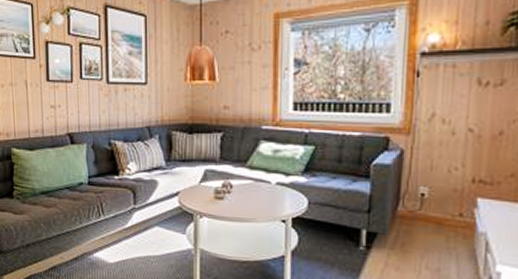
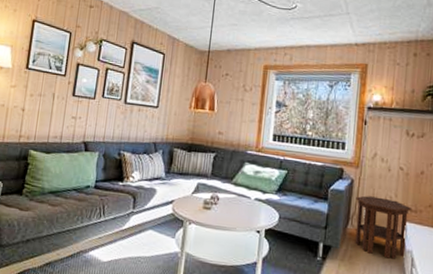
side table: none [407,169,485,244] -> present [355,196,411,259]

